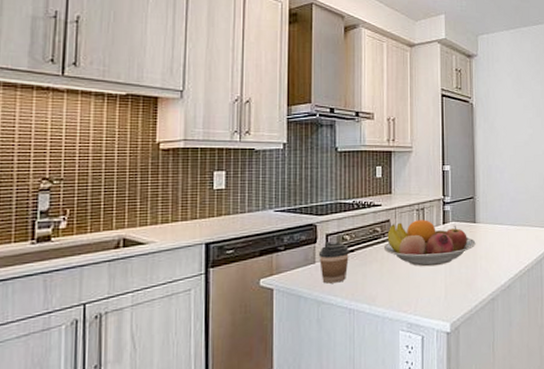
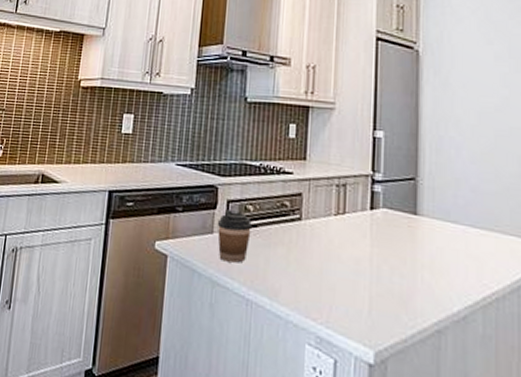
fruit bowl: present [383,220,476,267] -> none [292,198,416,266]

